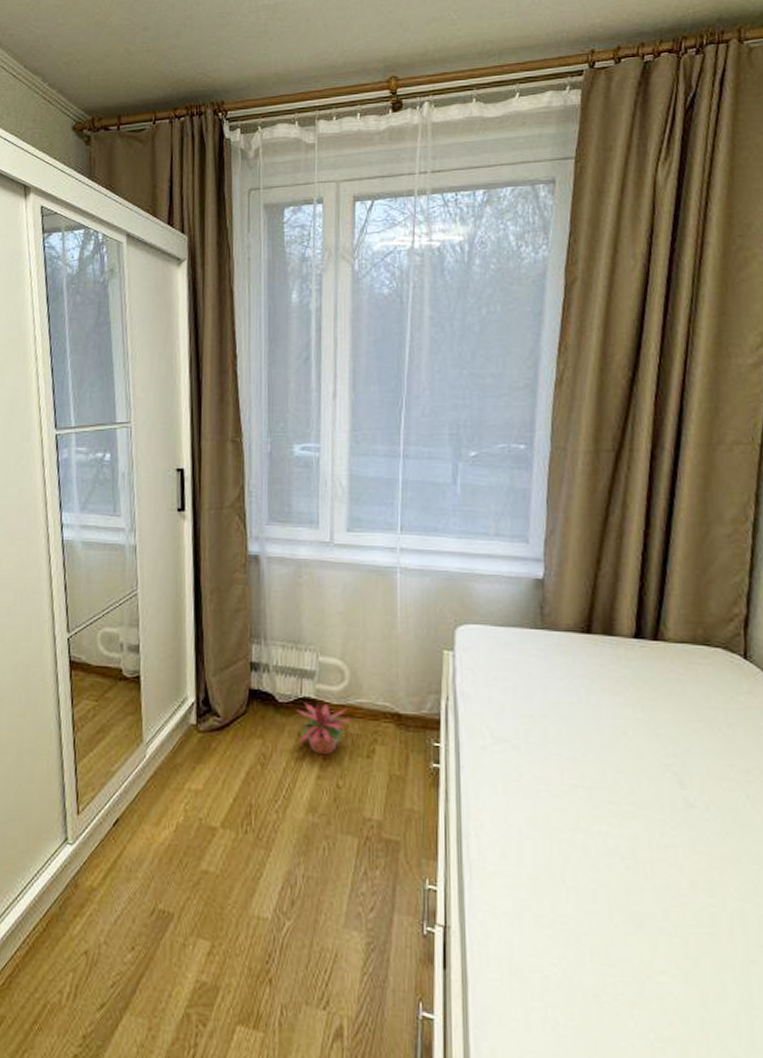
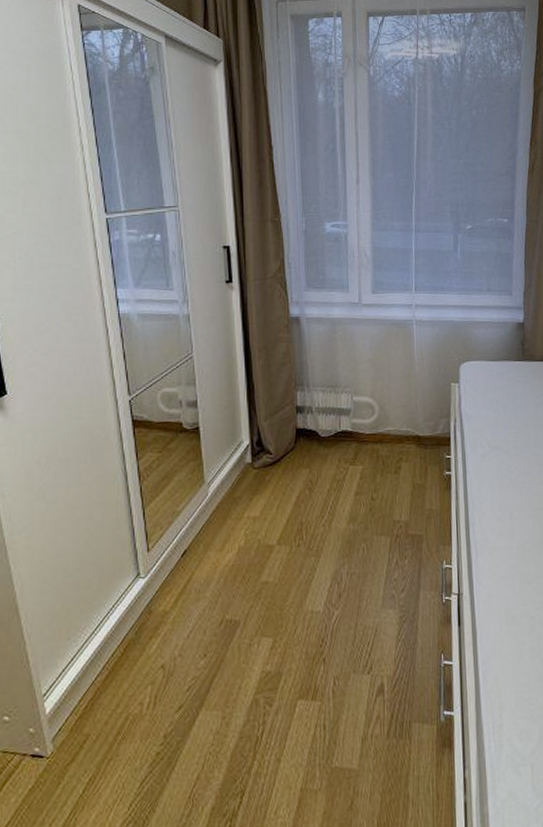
potted plant: present [296,703,352,756] -> none [336,434,382,476]

